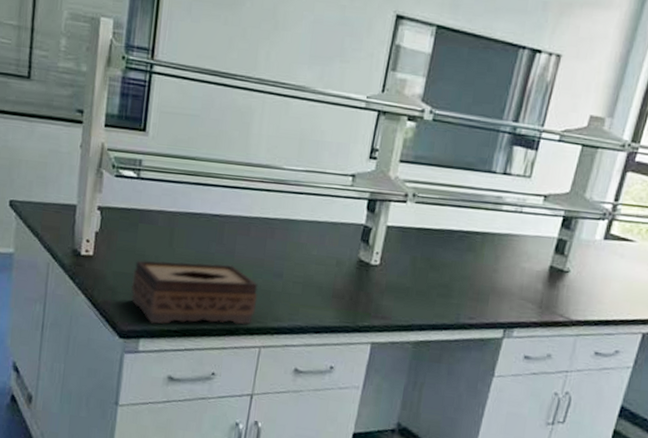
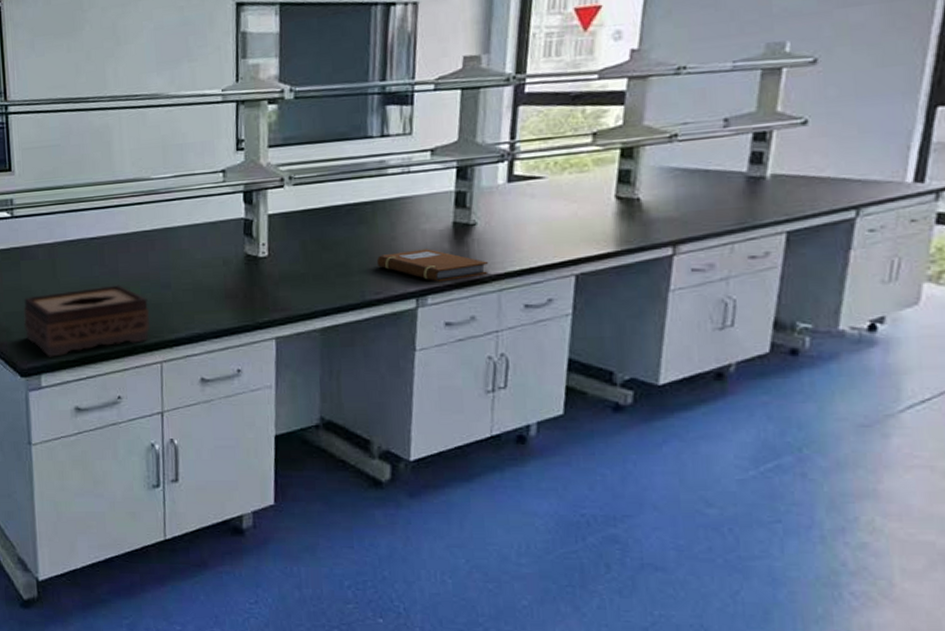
notebook: none [475,283,573,319] -> present [376,249,489,282]

